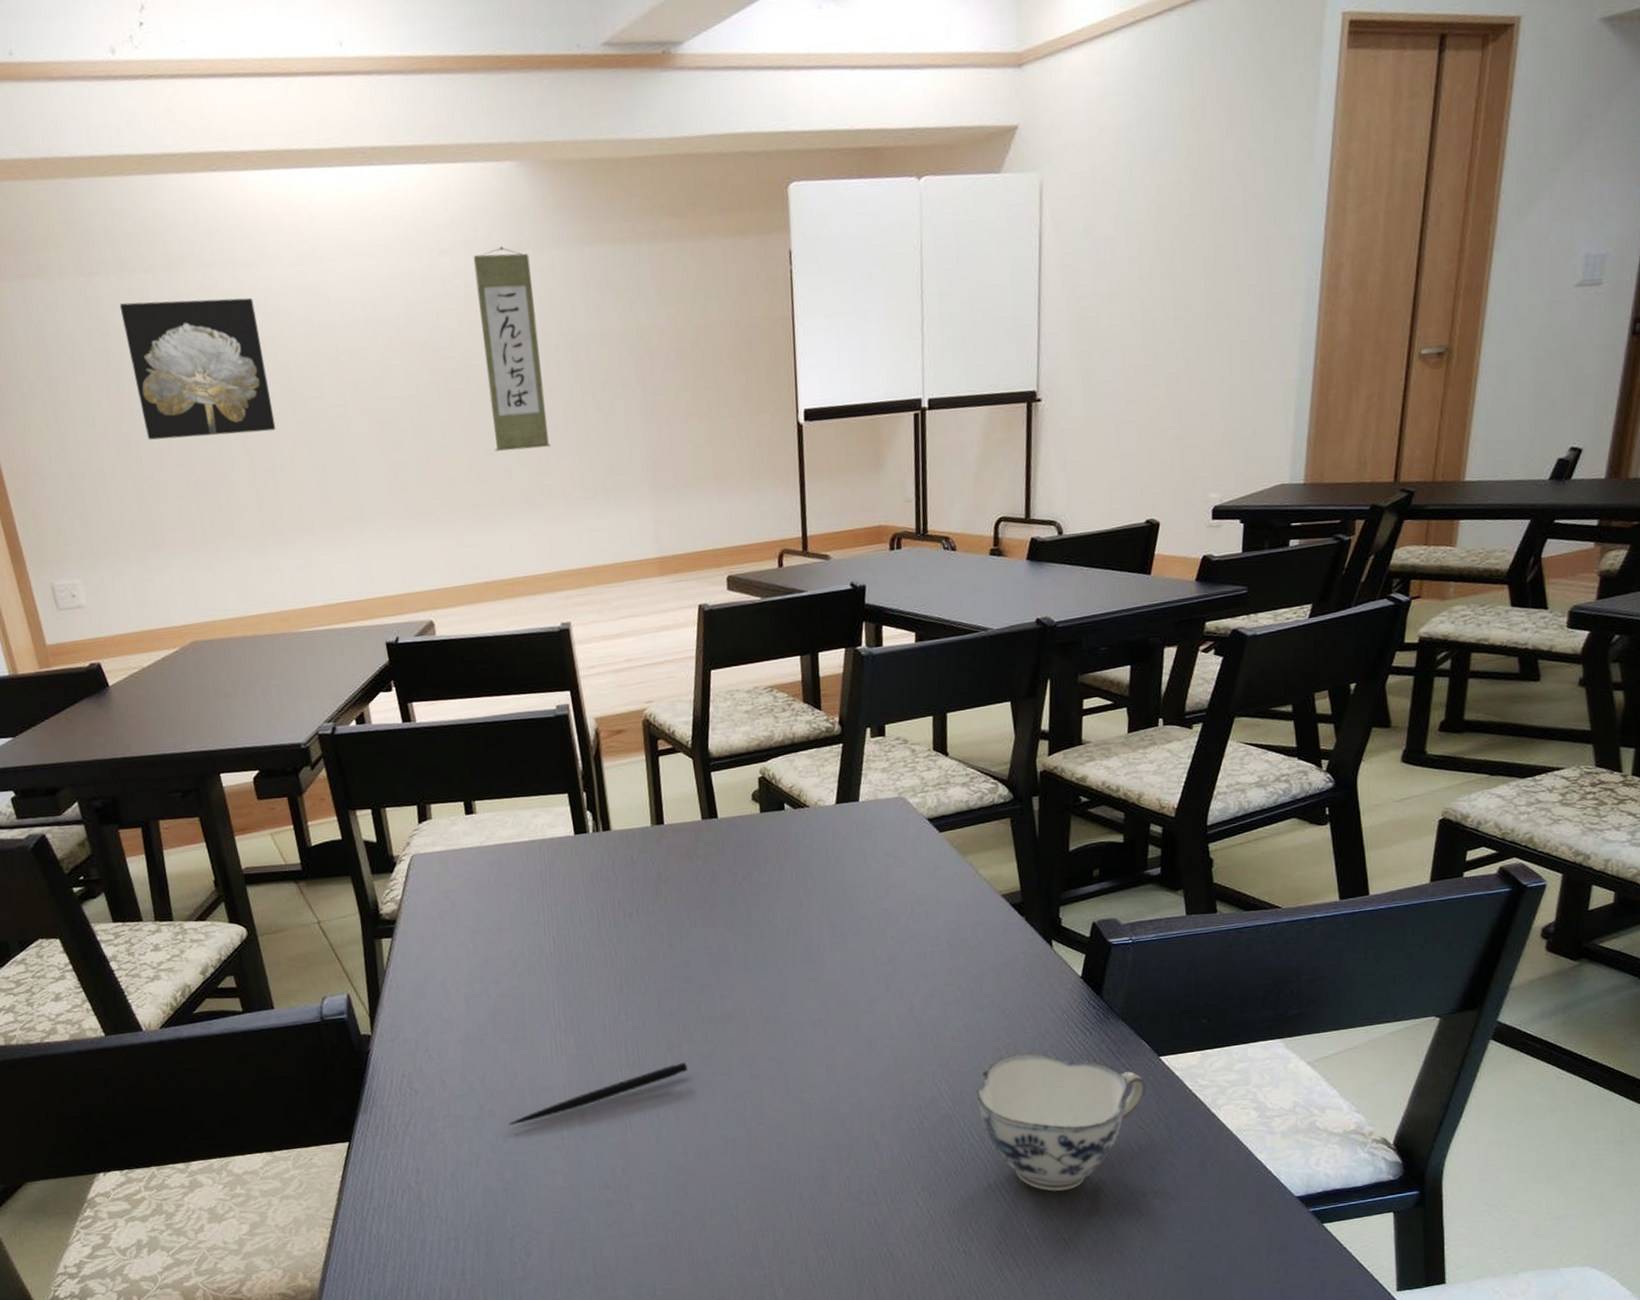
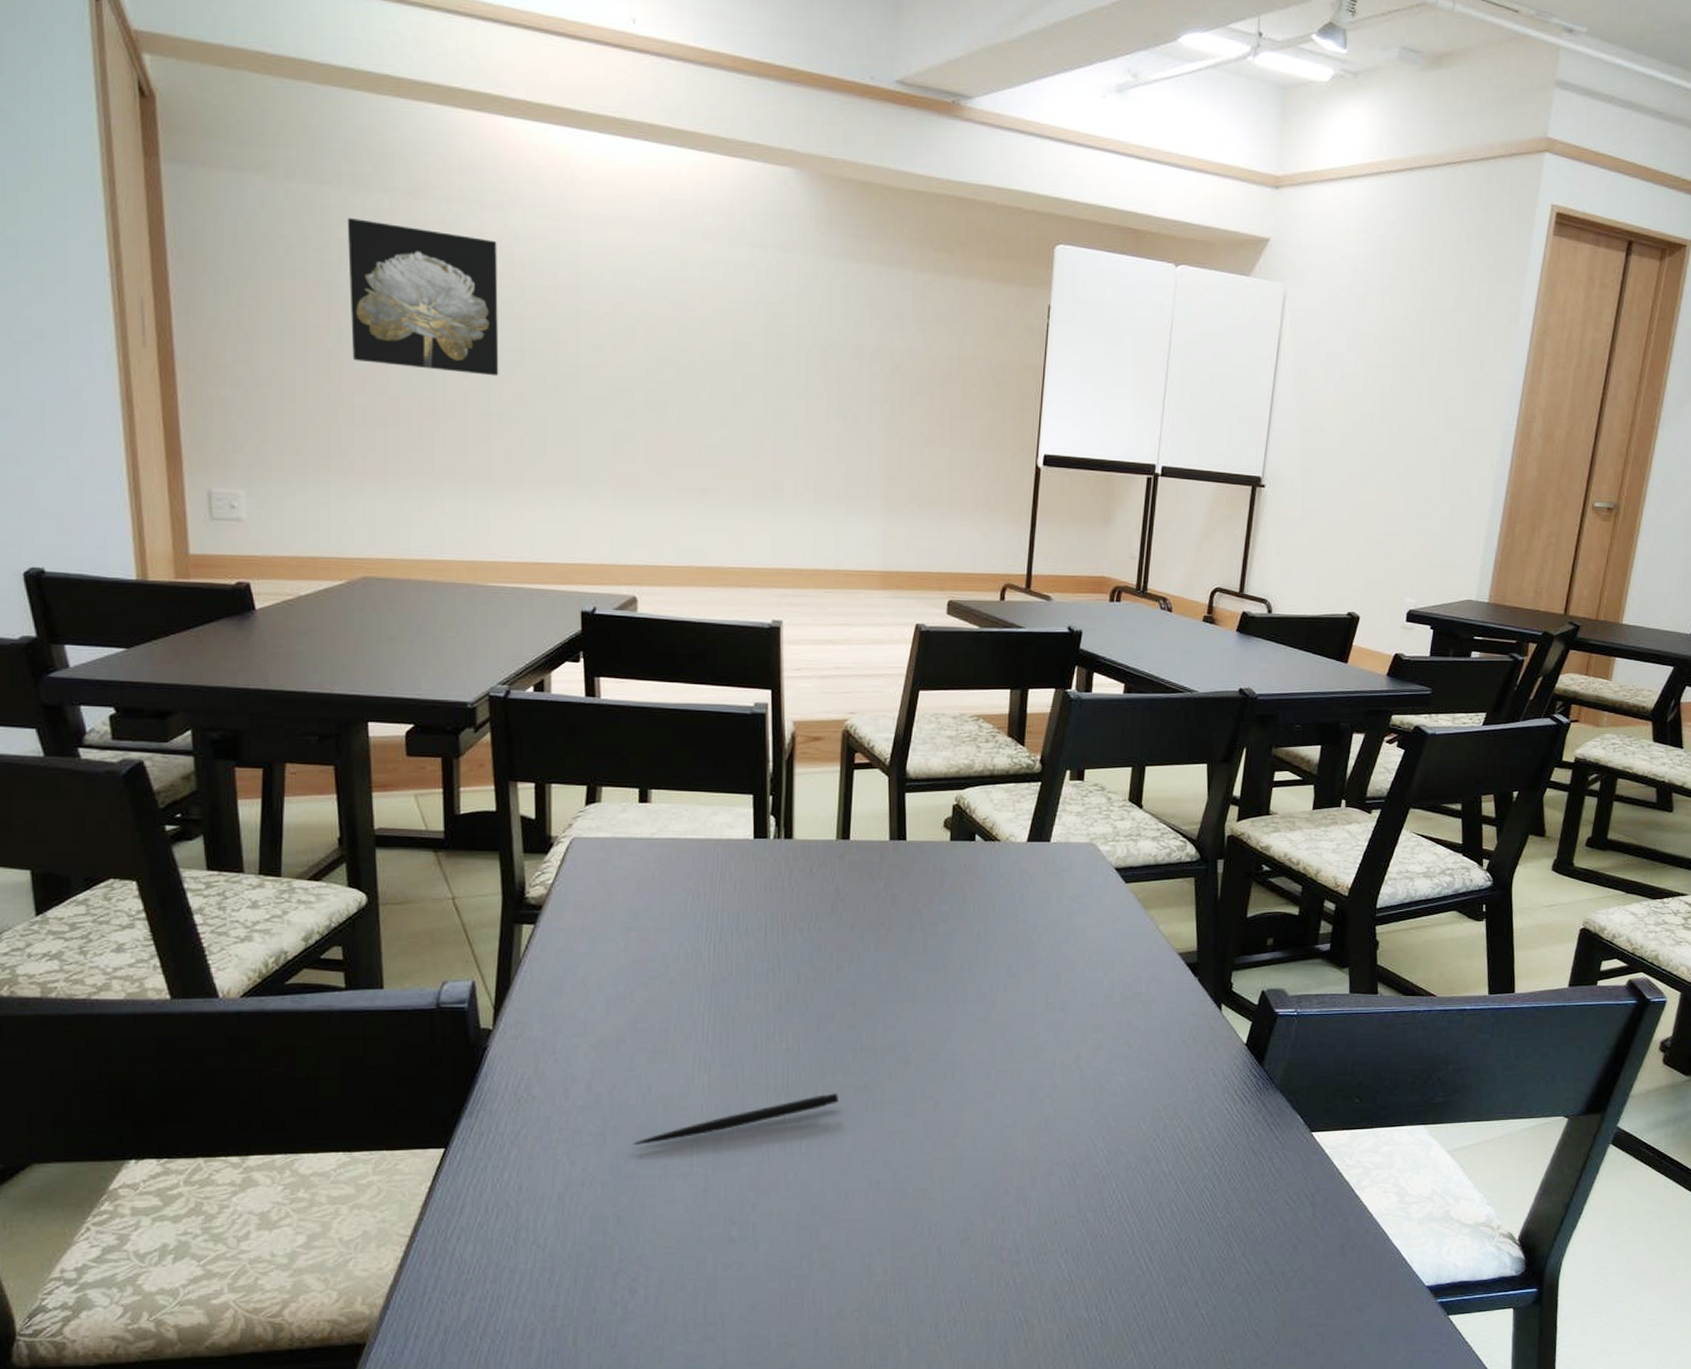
wall scroll: present [473,246,551,451] -> none [730,244,794,445]
teacup: present [976,1053,1147,1191] -> none [1132,1117,1296,1263]

